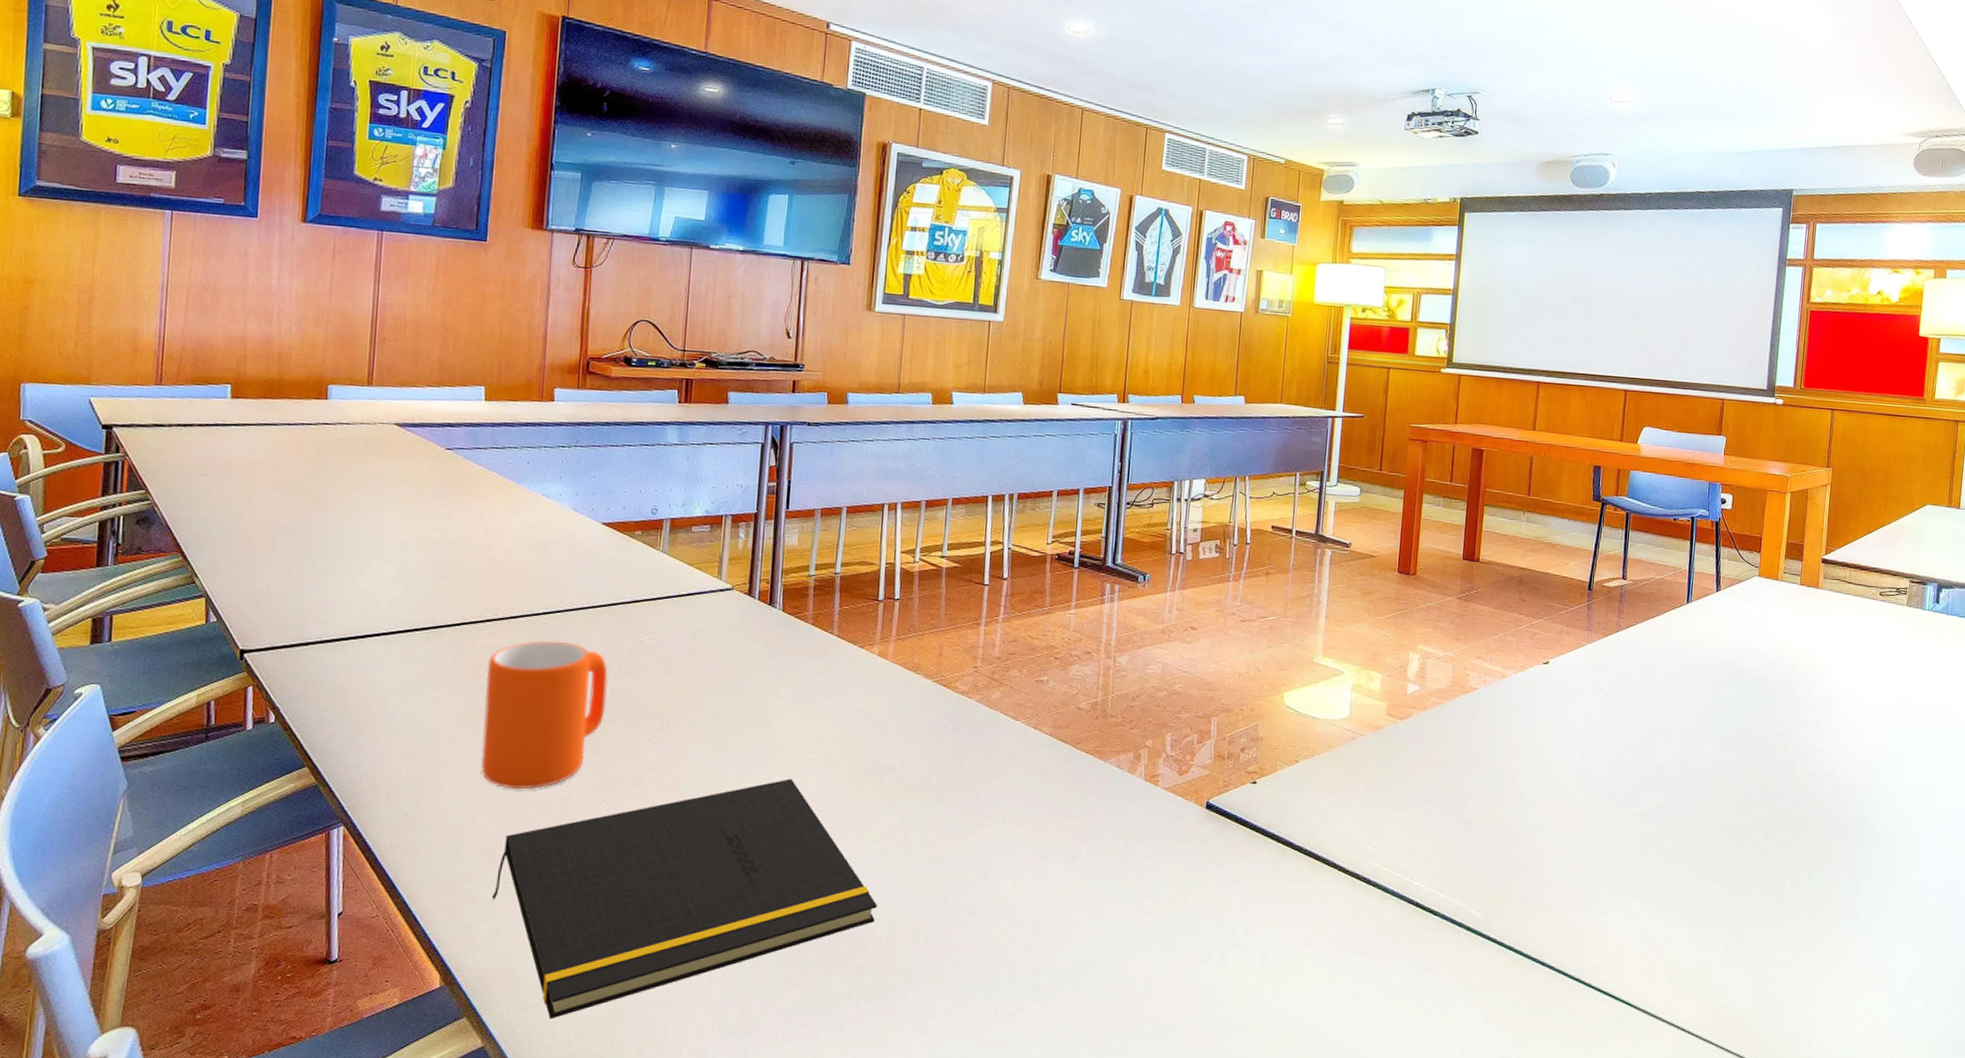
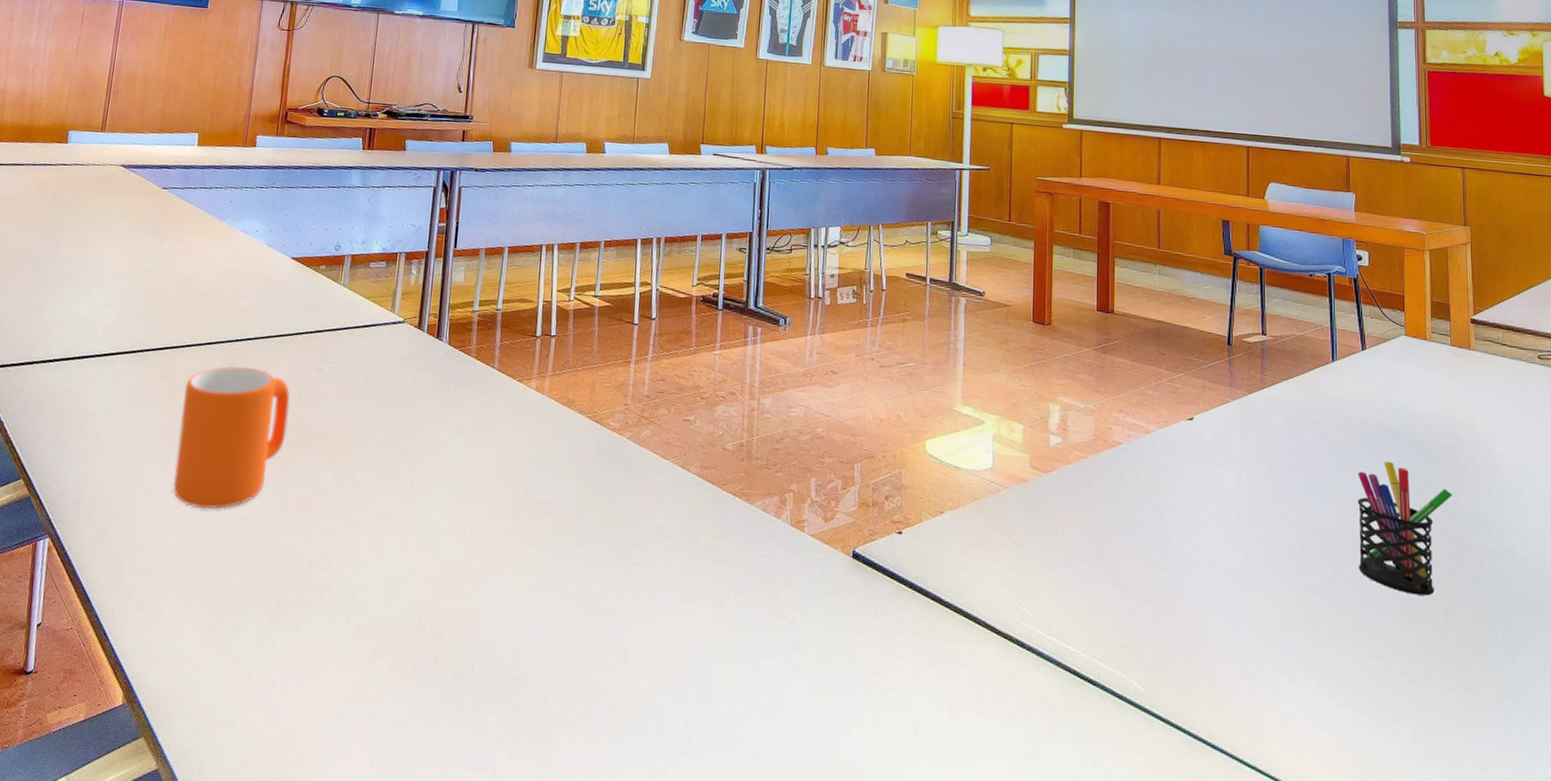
notepad: present [492,778,877,1020] -> none [175,509,532,745]
pen holder: none [1691,697,1785,819] -> present [1357,462,1452,596]

